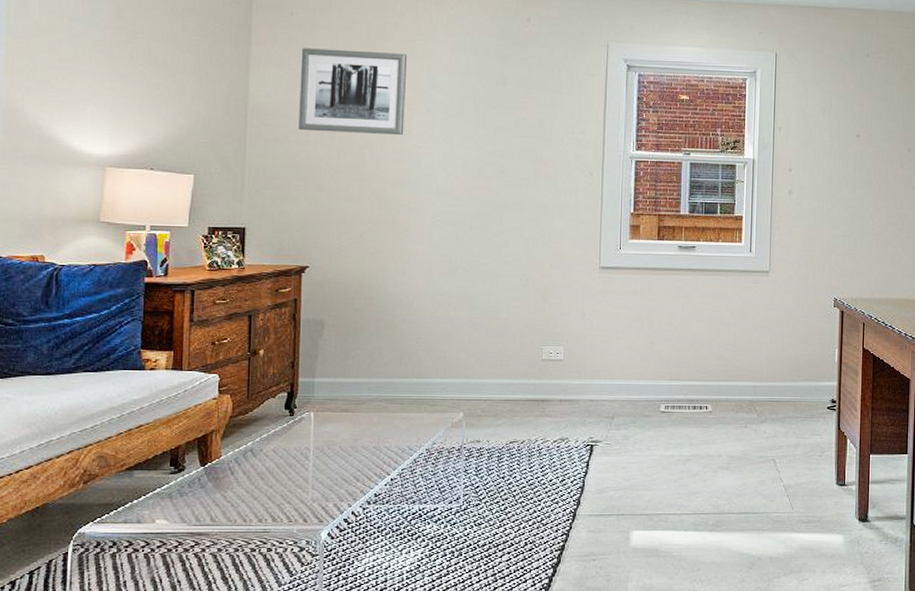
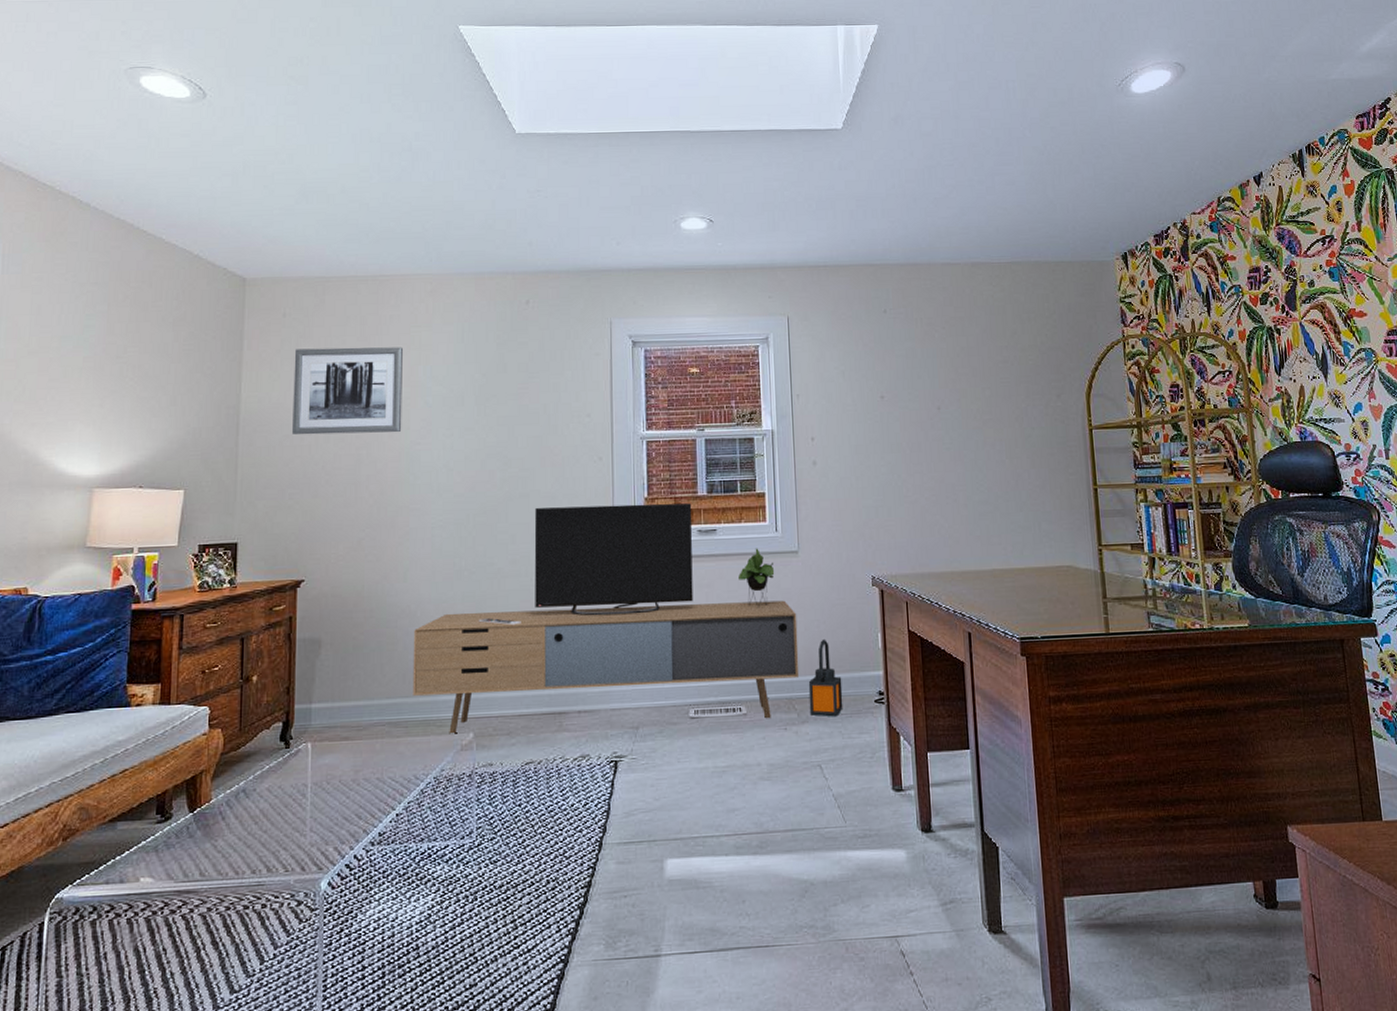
media console: none [408,214,764,417] -> present [412,503,799,734]
lantern: none [768,350,800,419] -> present [808,639,843,717]

